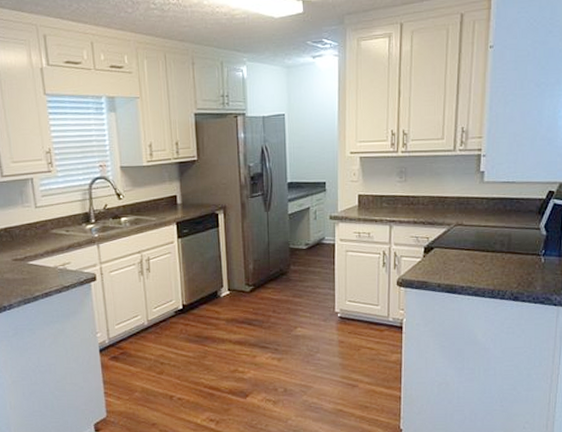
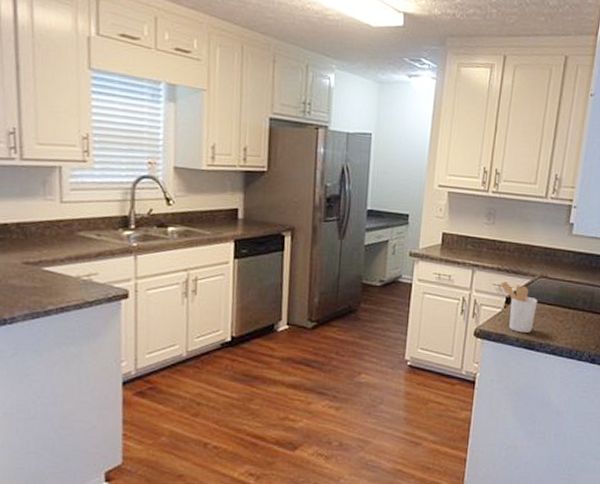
utensil holder: none [416,233,456,279] -> present [499,281,538,334]

